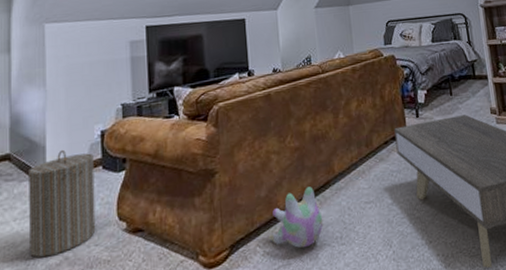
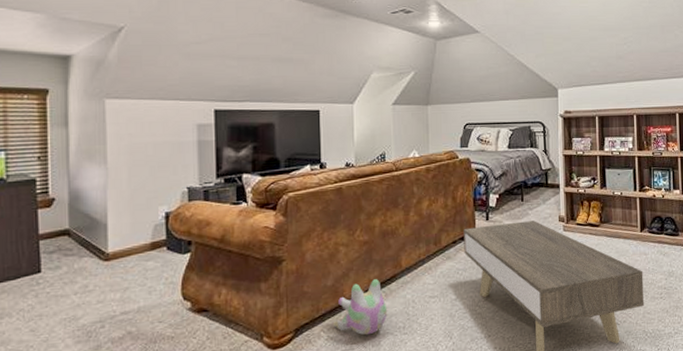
laundry hamper: present [27,149,96,258] -> none [88,228,160,331]

